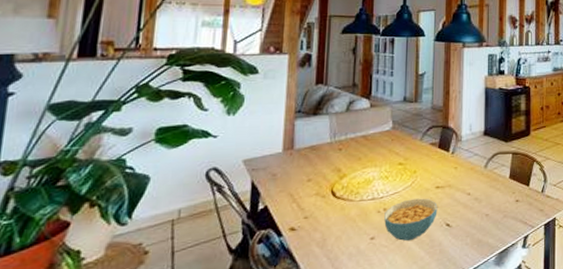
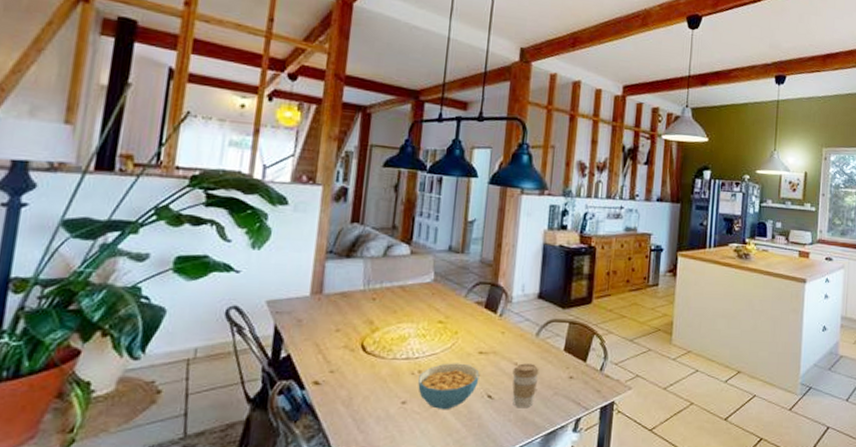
coffee cup: none [466,192,490,233] -> present [512,363,540,409]

